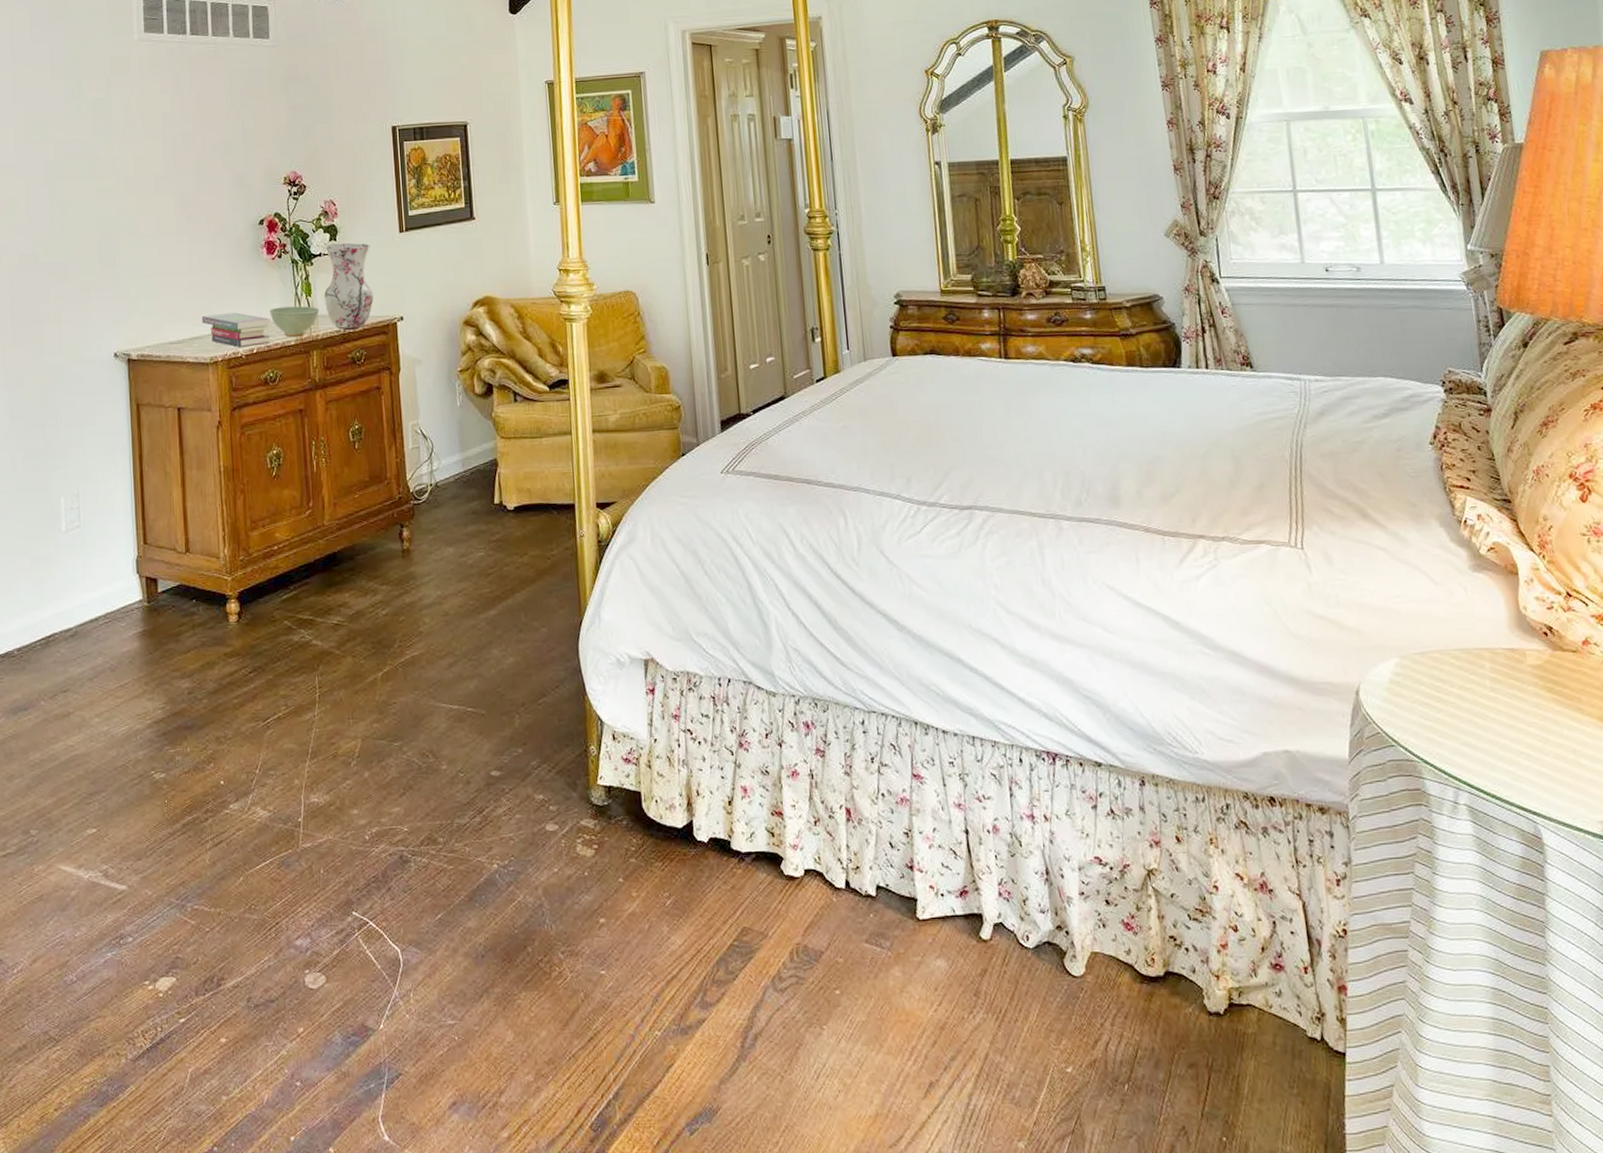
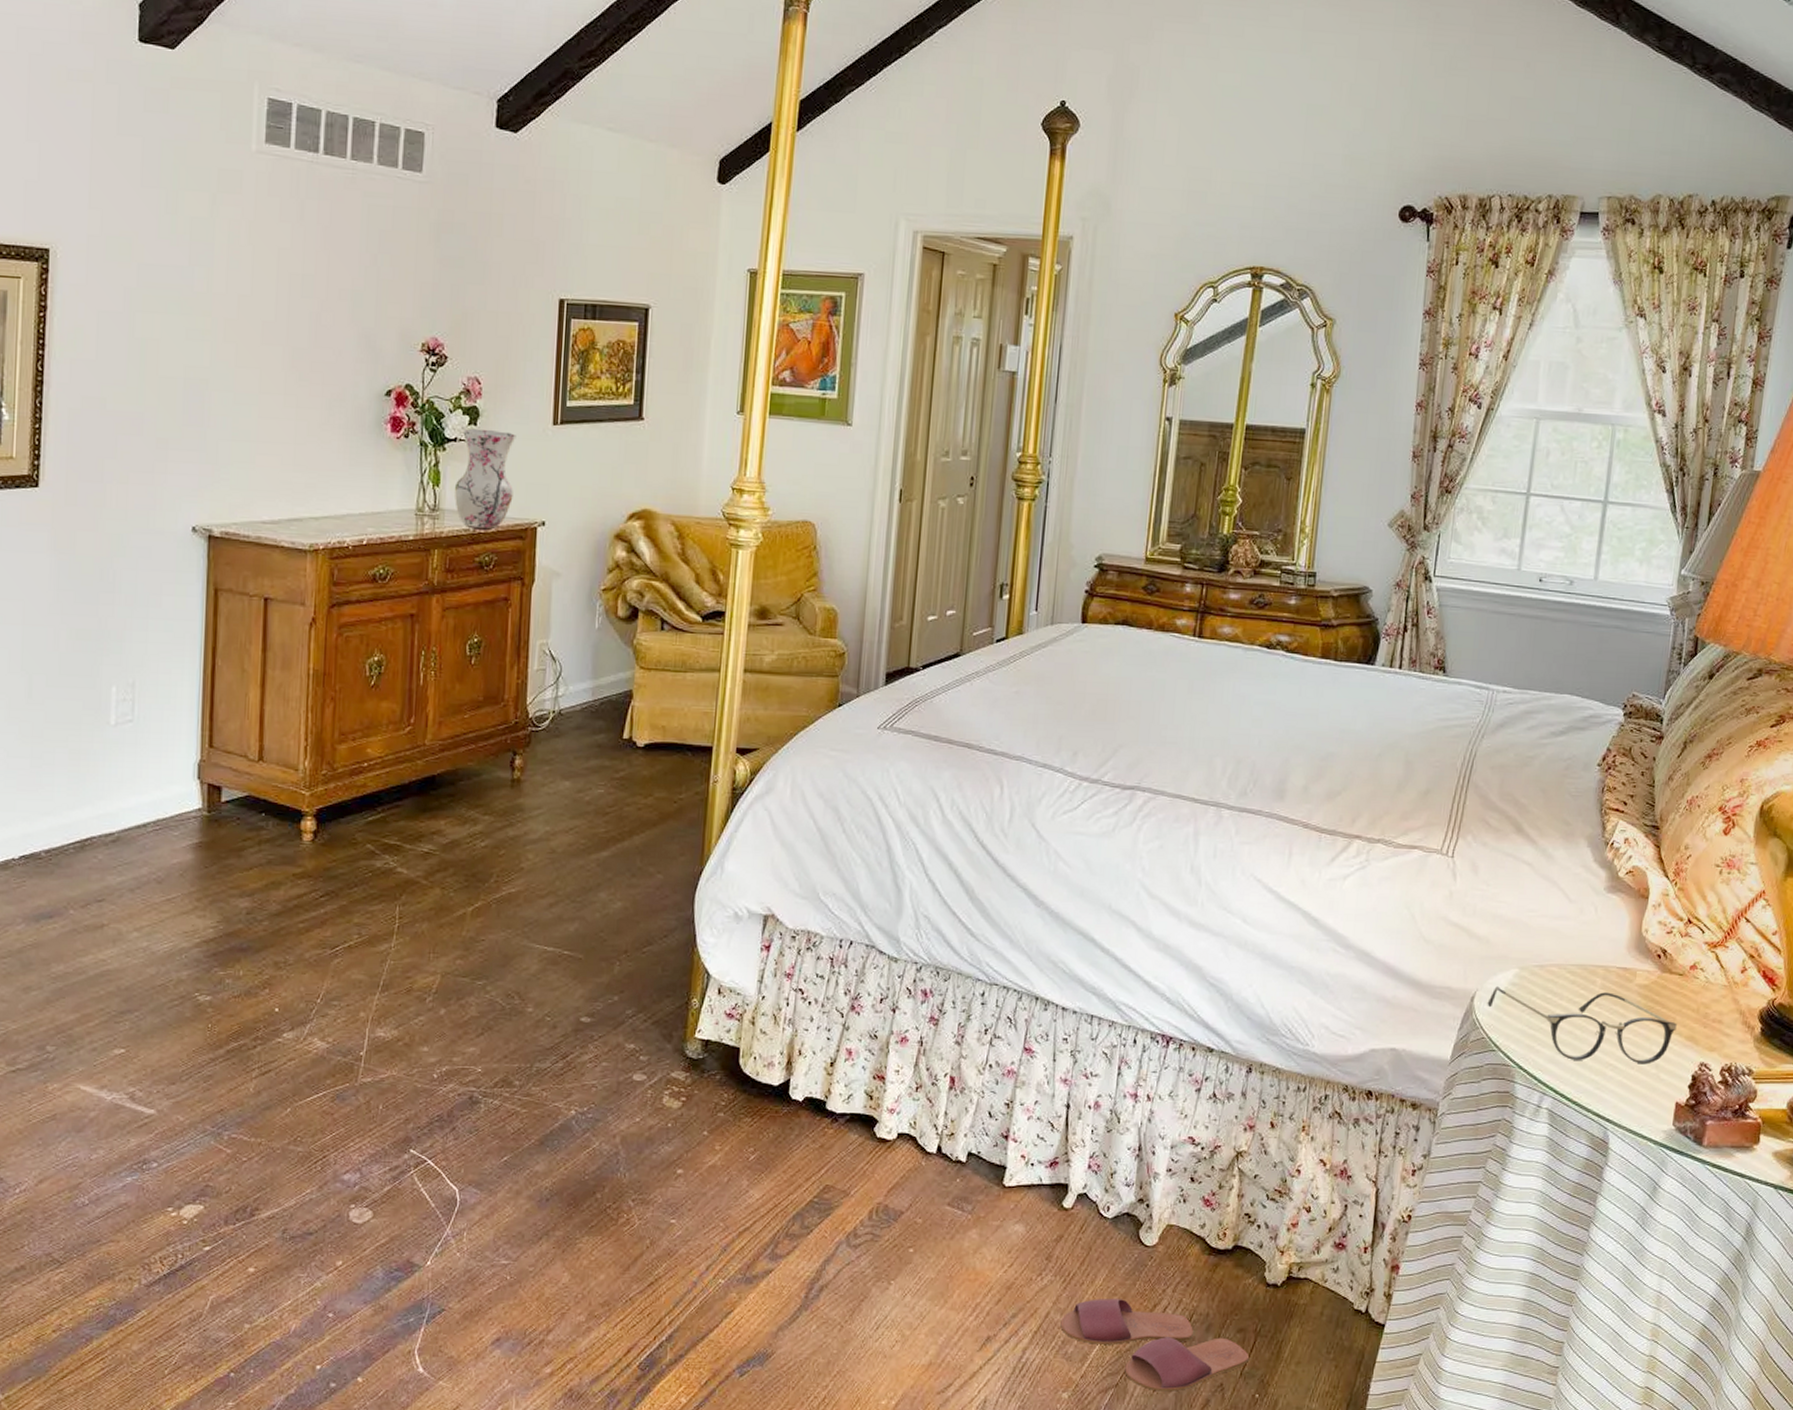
books: present [202,312,272,347] -> none [304,494,388,537]
bowl: present [270,306,319,338] -> none [387,495,447,532]
slippers: none [1001,1036,1208,1137] -> present [1060,1299,1250,1392]
eyeglasses: none [1374,676,1585,751] -> present [1487,986,1677,1065]

